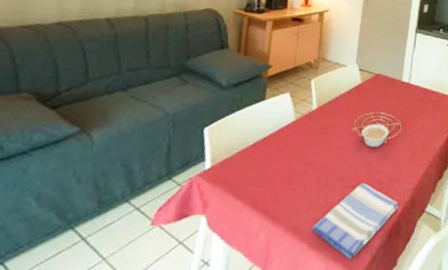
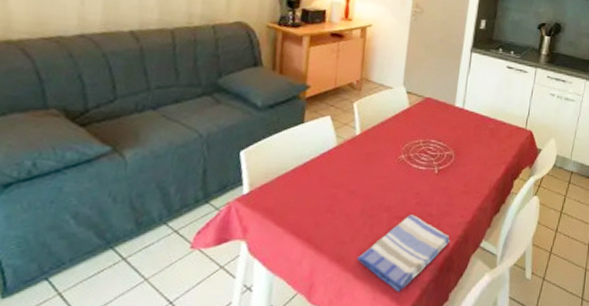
legume: present [357,124,389,147] -> none [405,152,440,177]

